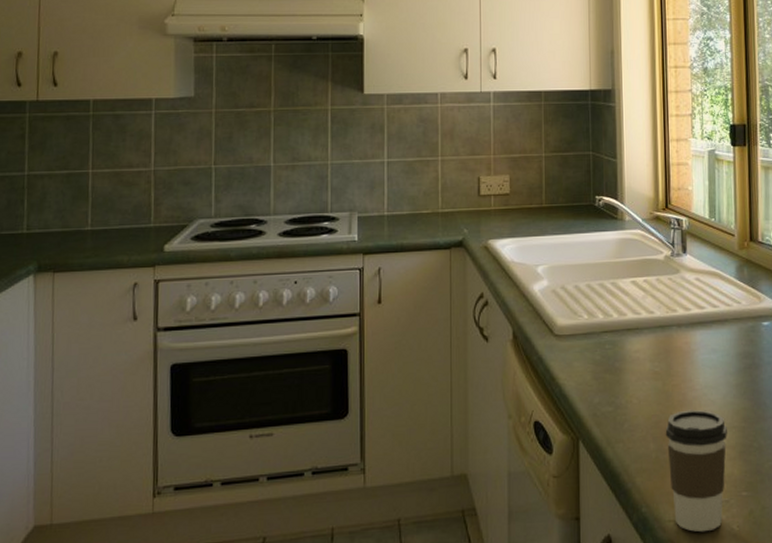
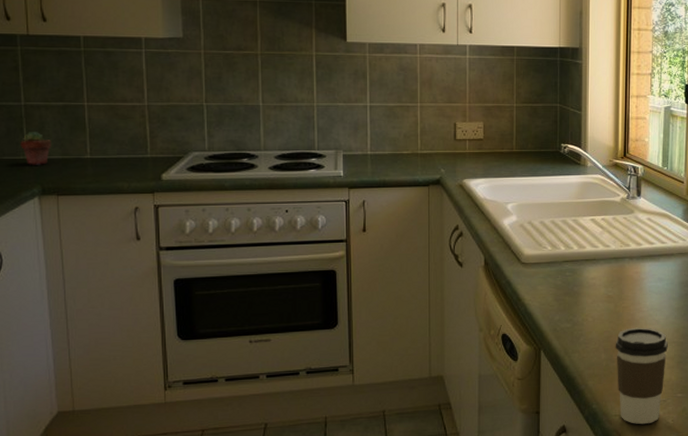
potted succulent: none [20,202,52,240] -> present [20,131,51,165]

